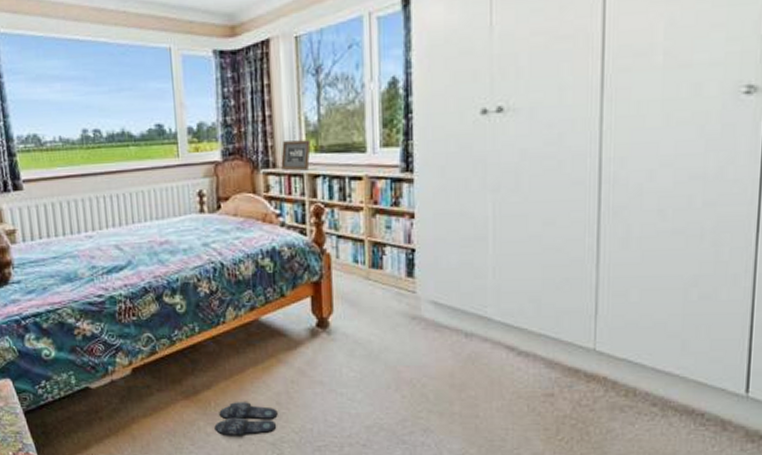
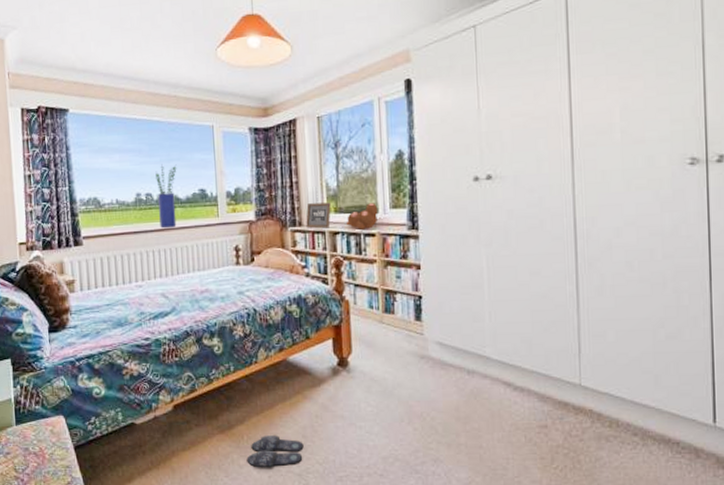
vase: none [104,94,130,171] -> present [155,164,177,229]
teddy bear: none [327,140,366,172] -> present [346,203,378,230]

